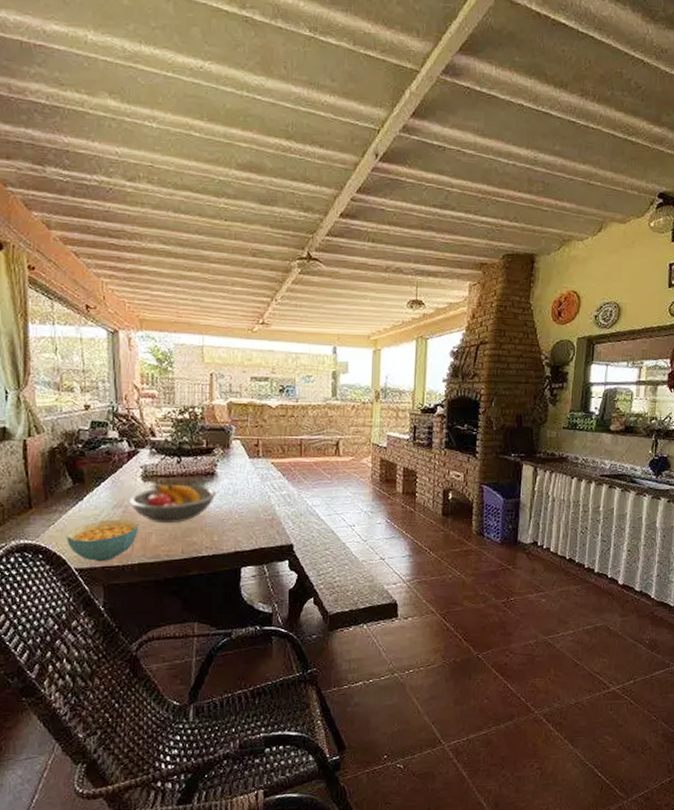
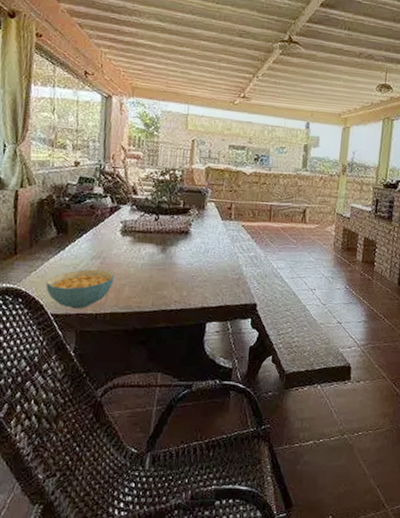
fruit bowl: present [129,484,217,522] -> none [107,239,189,276]

